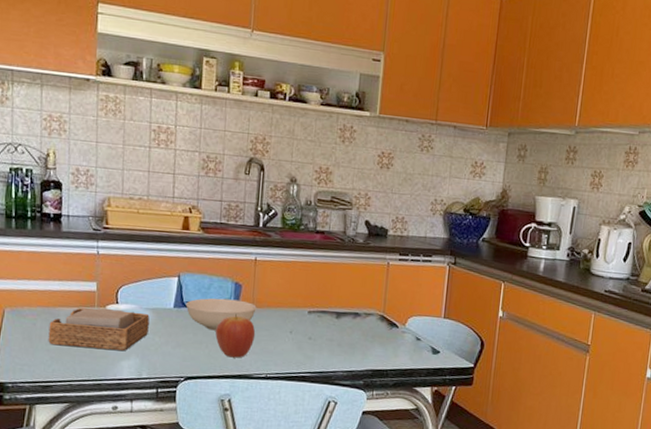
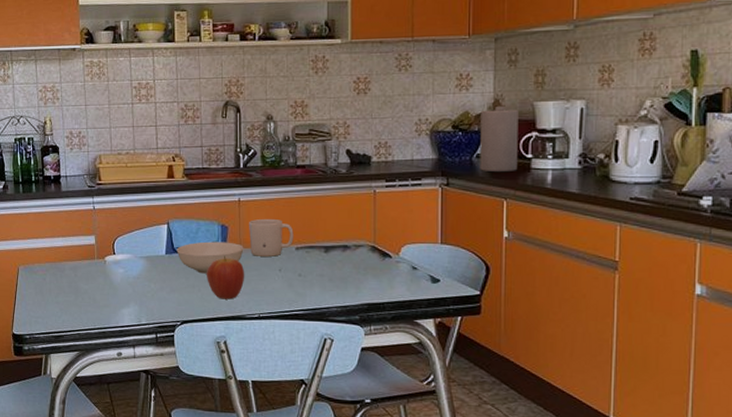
napkin holder: present [48,308,150,352] -> none [57,260,145,300]
mug: none [262,280,308,319] -> present [249,218,294,257]
paper towel holder: none [484,196,522,258] -> present [480,107,518,173]

